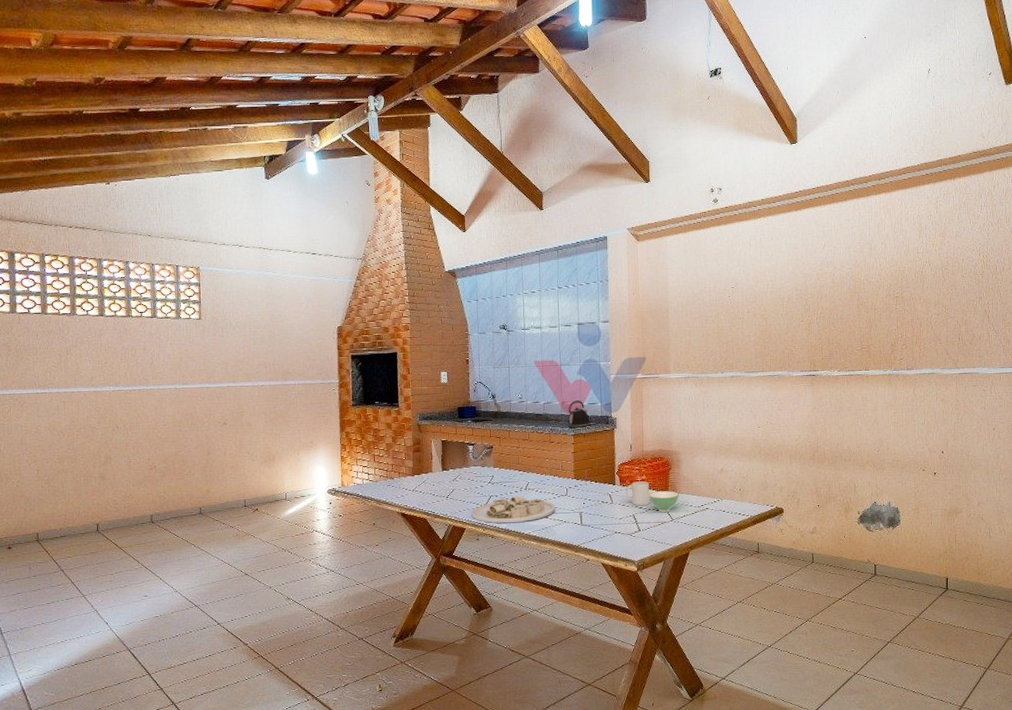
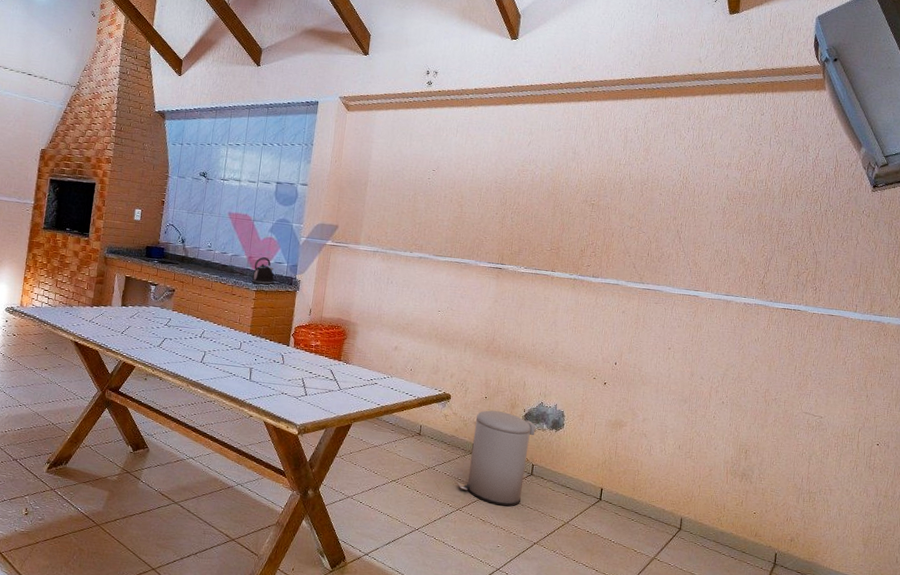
platter: present [472,496,555,524] -> none [143,342,227,369]
cup: present [625,481,650,506] -> none [298,346,323,372]
bowl: present [648,491,680,513] -> none [320,358,351,382]
pedal bin: none [803,517,872,611] -> present [457,410,535,507]

